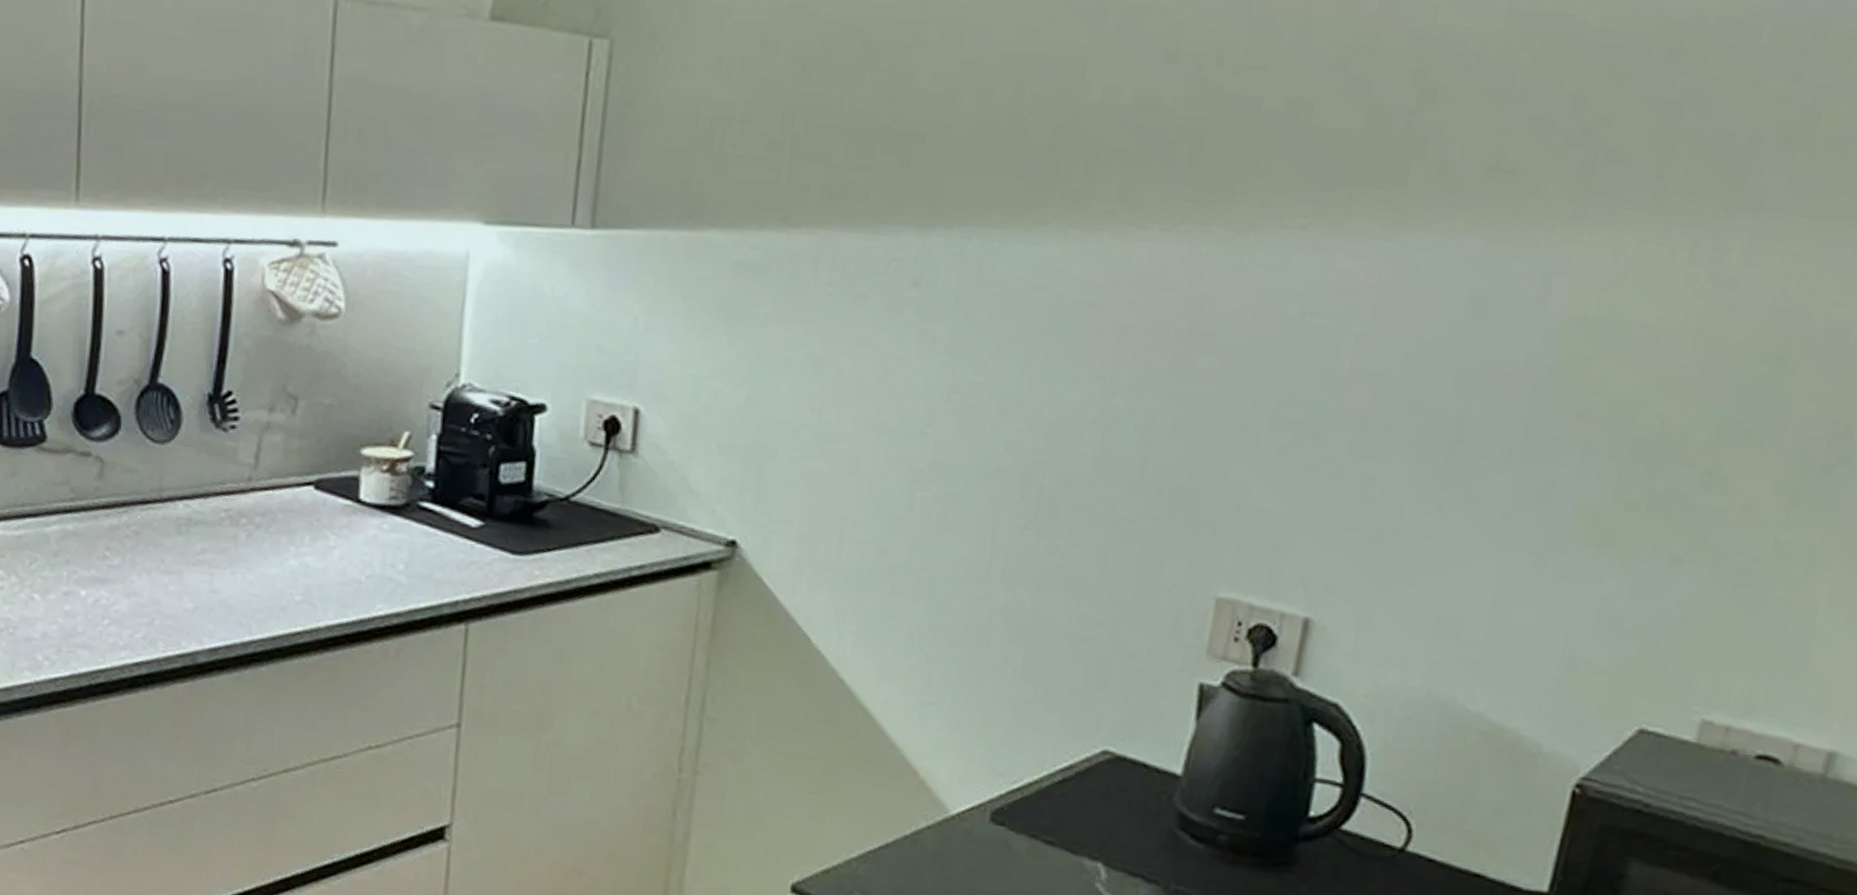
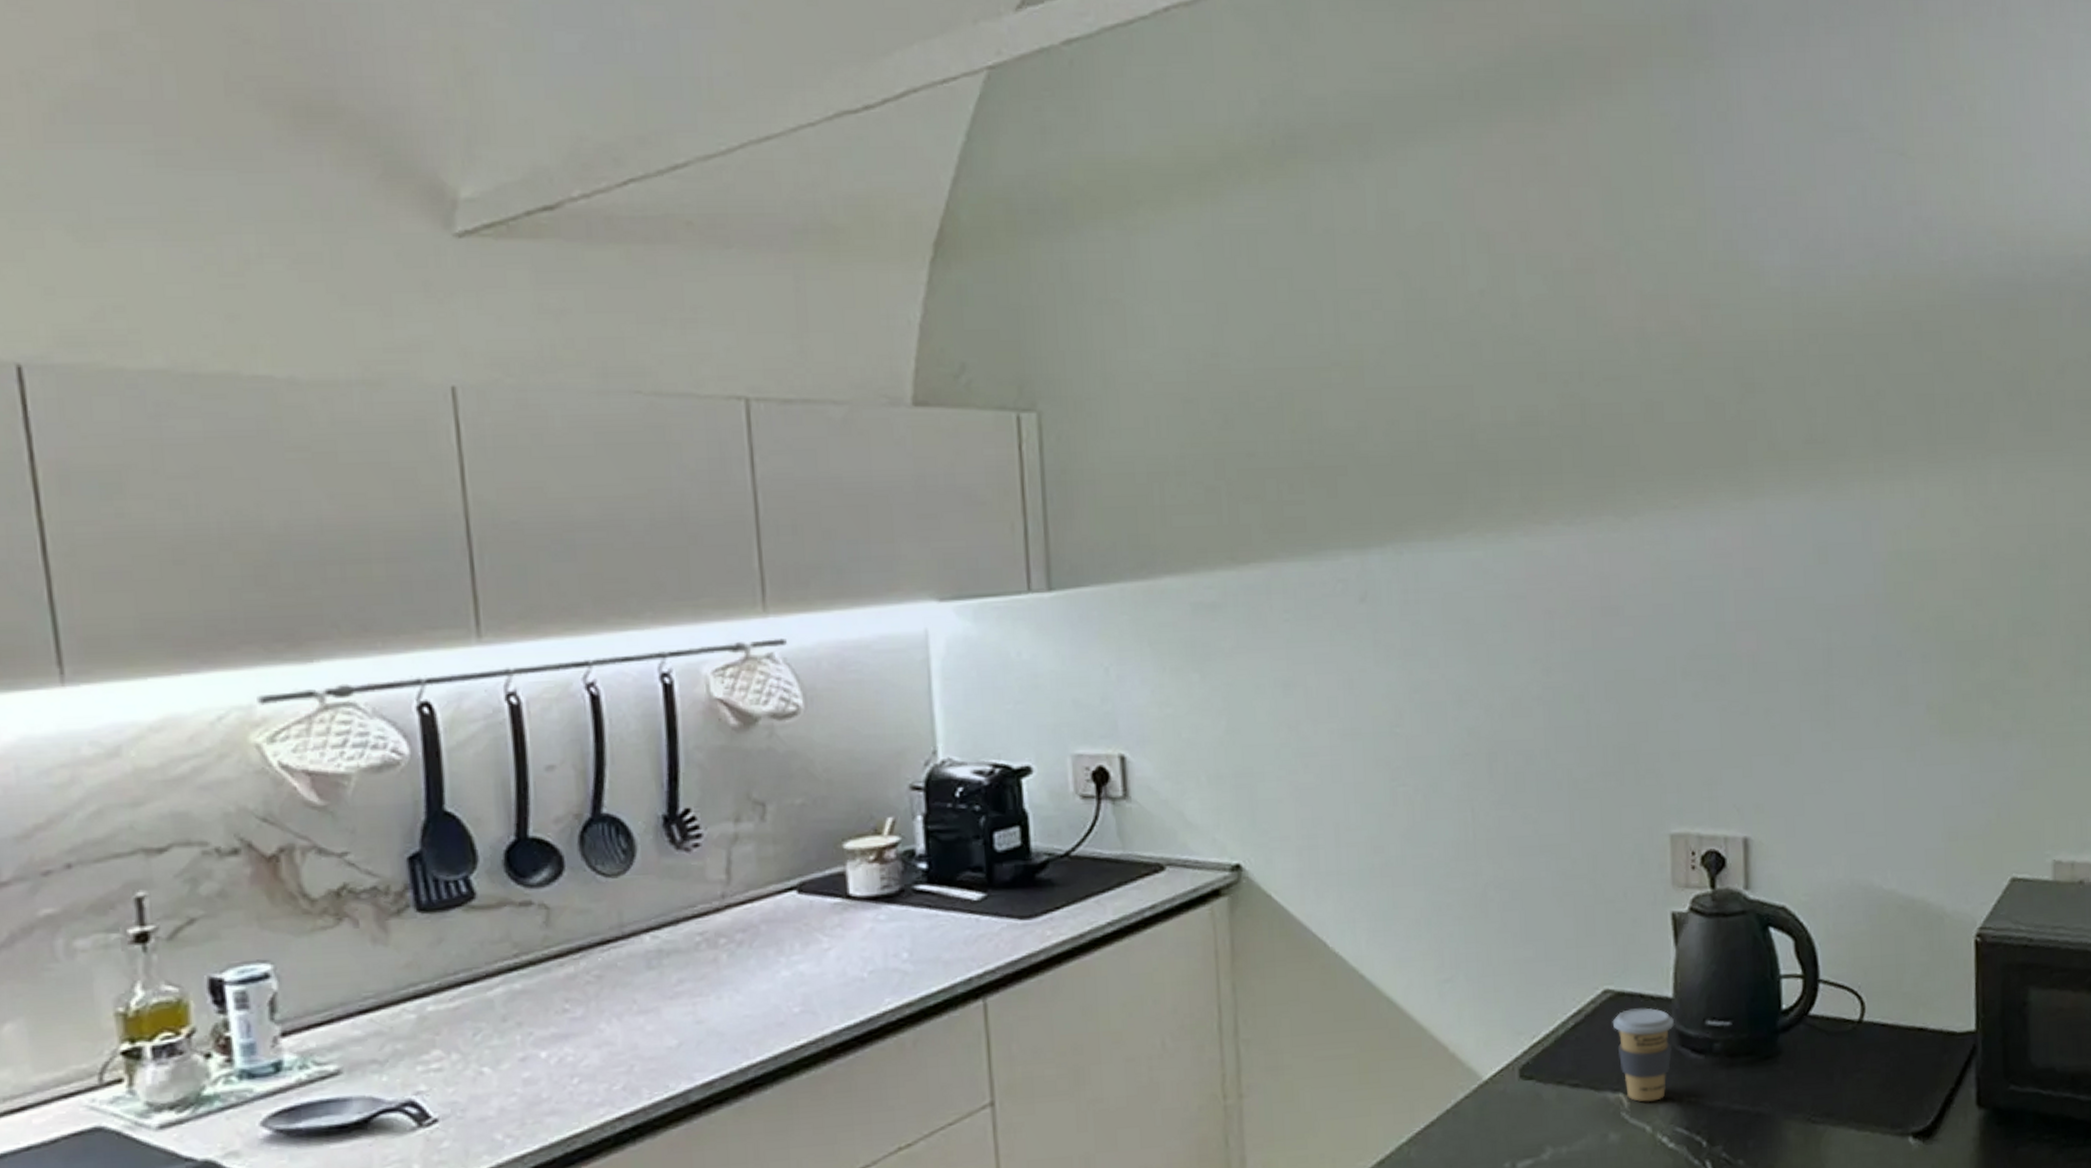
coffee cup: none [1105,776,1178,880] -> present [1612,1008,1675,1102]

